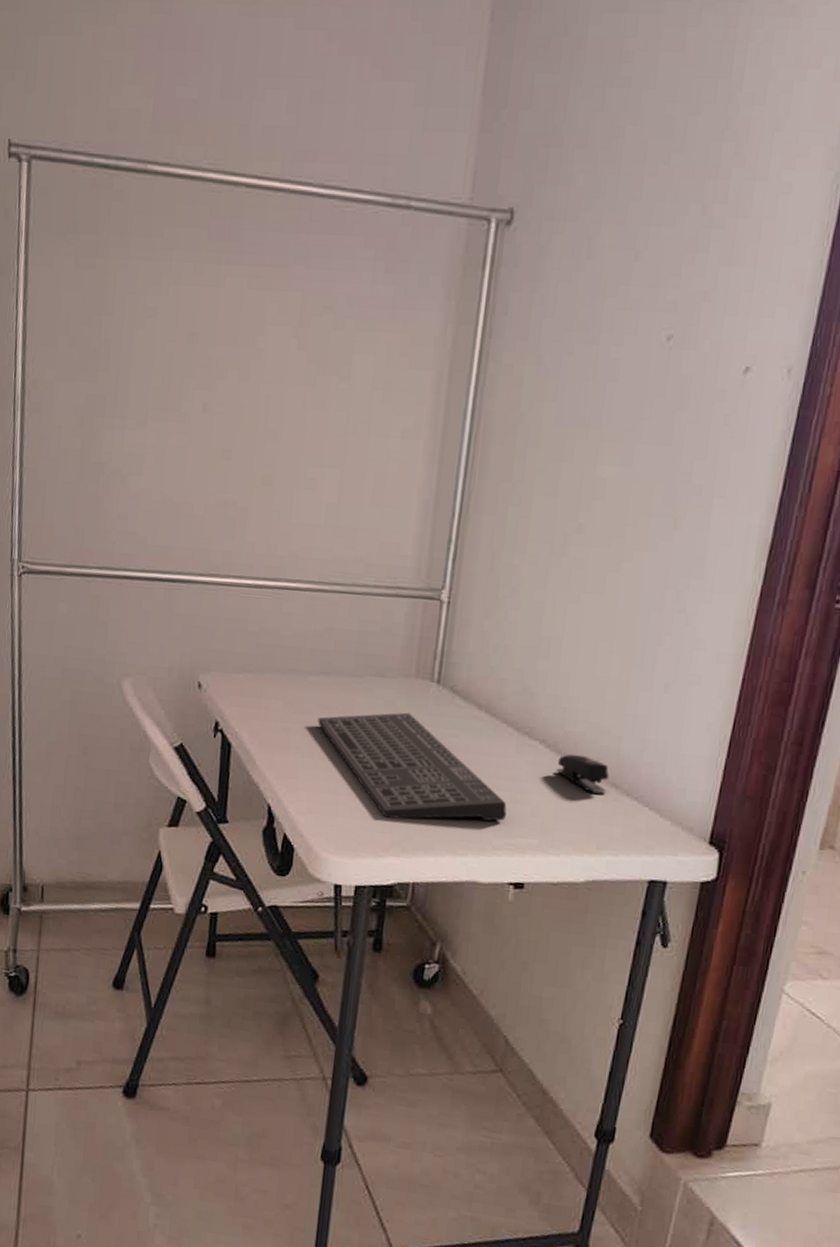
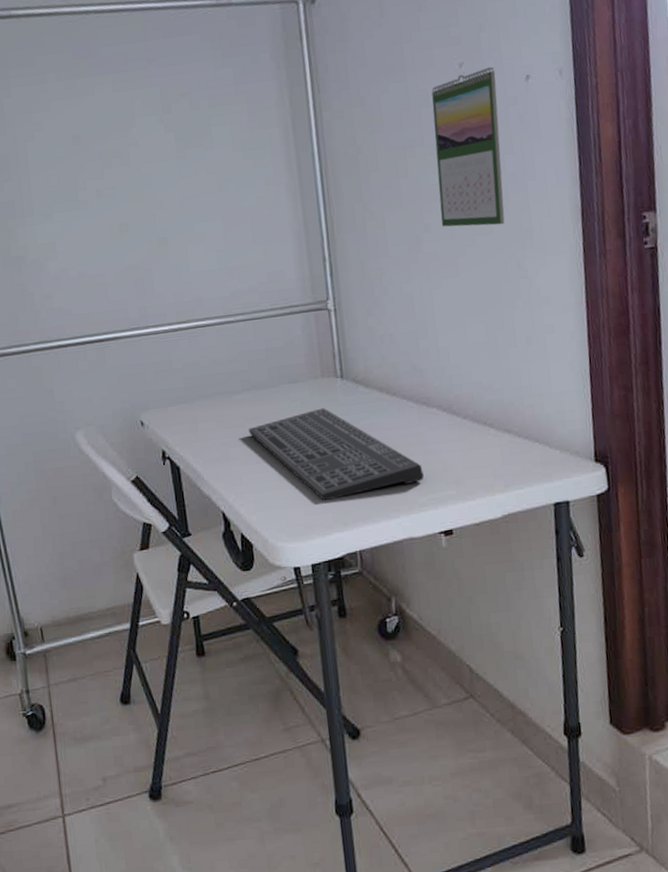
stapler: present [556,754,609,794] -> none [455,411,502,441]
calendar: none [598,347,709,544] -> present [431,66,505,227]

